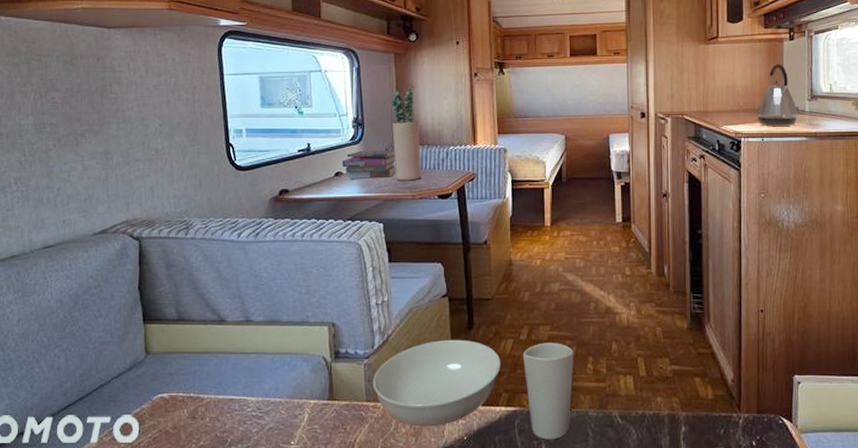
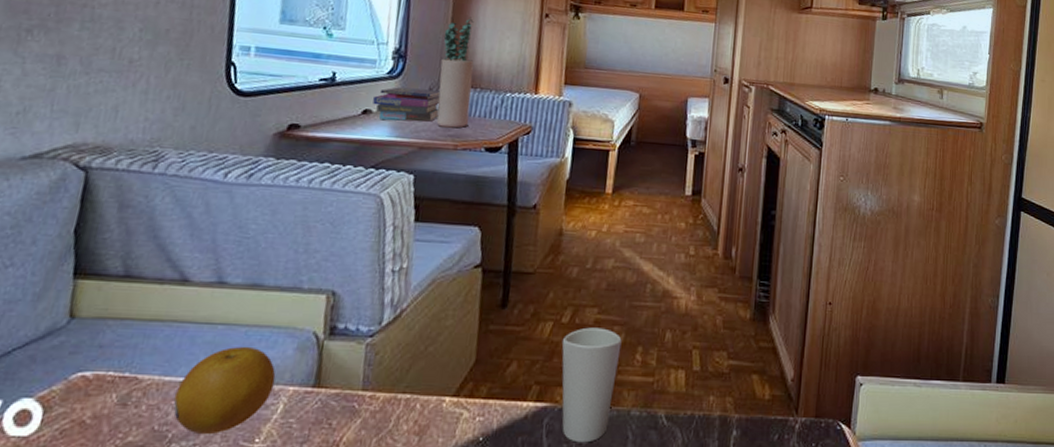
fruit: none [227,370,299,440] -> present [173,346,276,435]
bowl: present [373,339,501,427] -> none [373,318,536,424]
kettle: present [756,64,799,127] -> none [843,42,885,109]

